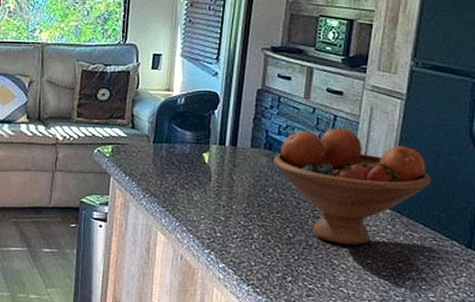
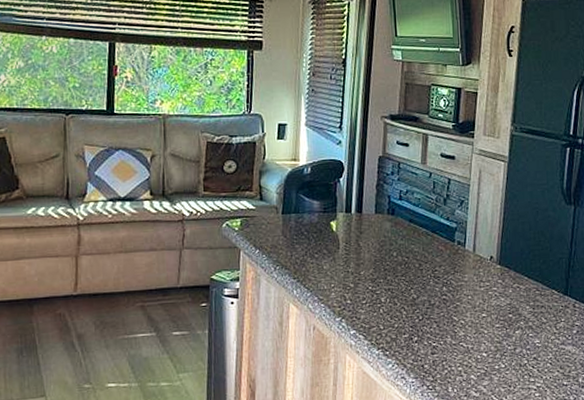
fruit bowl: present [274,129,431,245] -> none [396,191,532,302]

